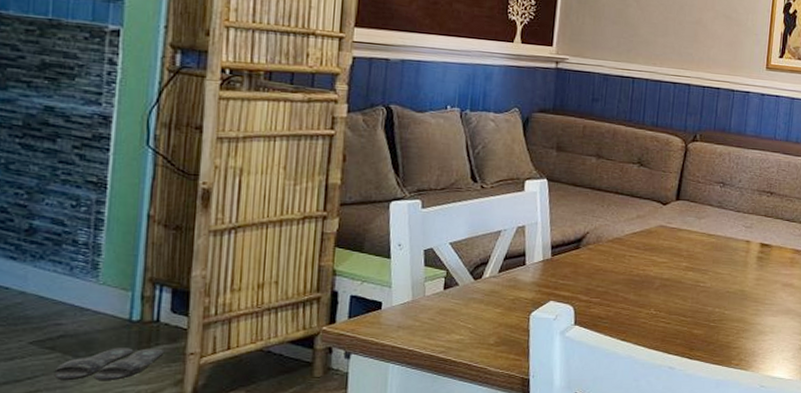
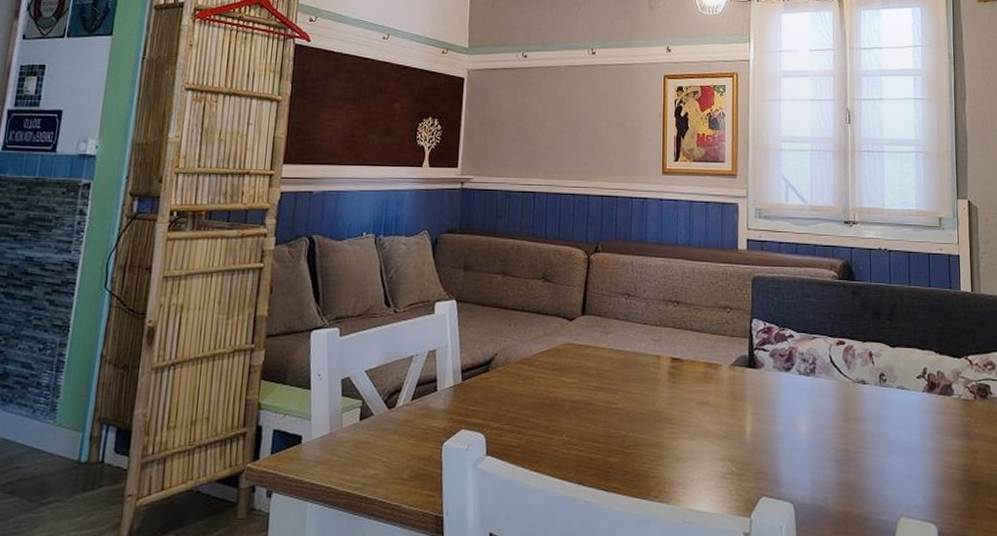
slippers: present [54,348,165,381] -> none [10,490,106,526]

